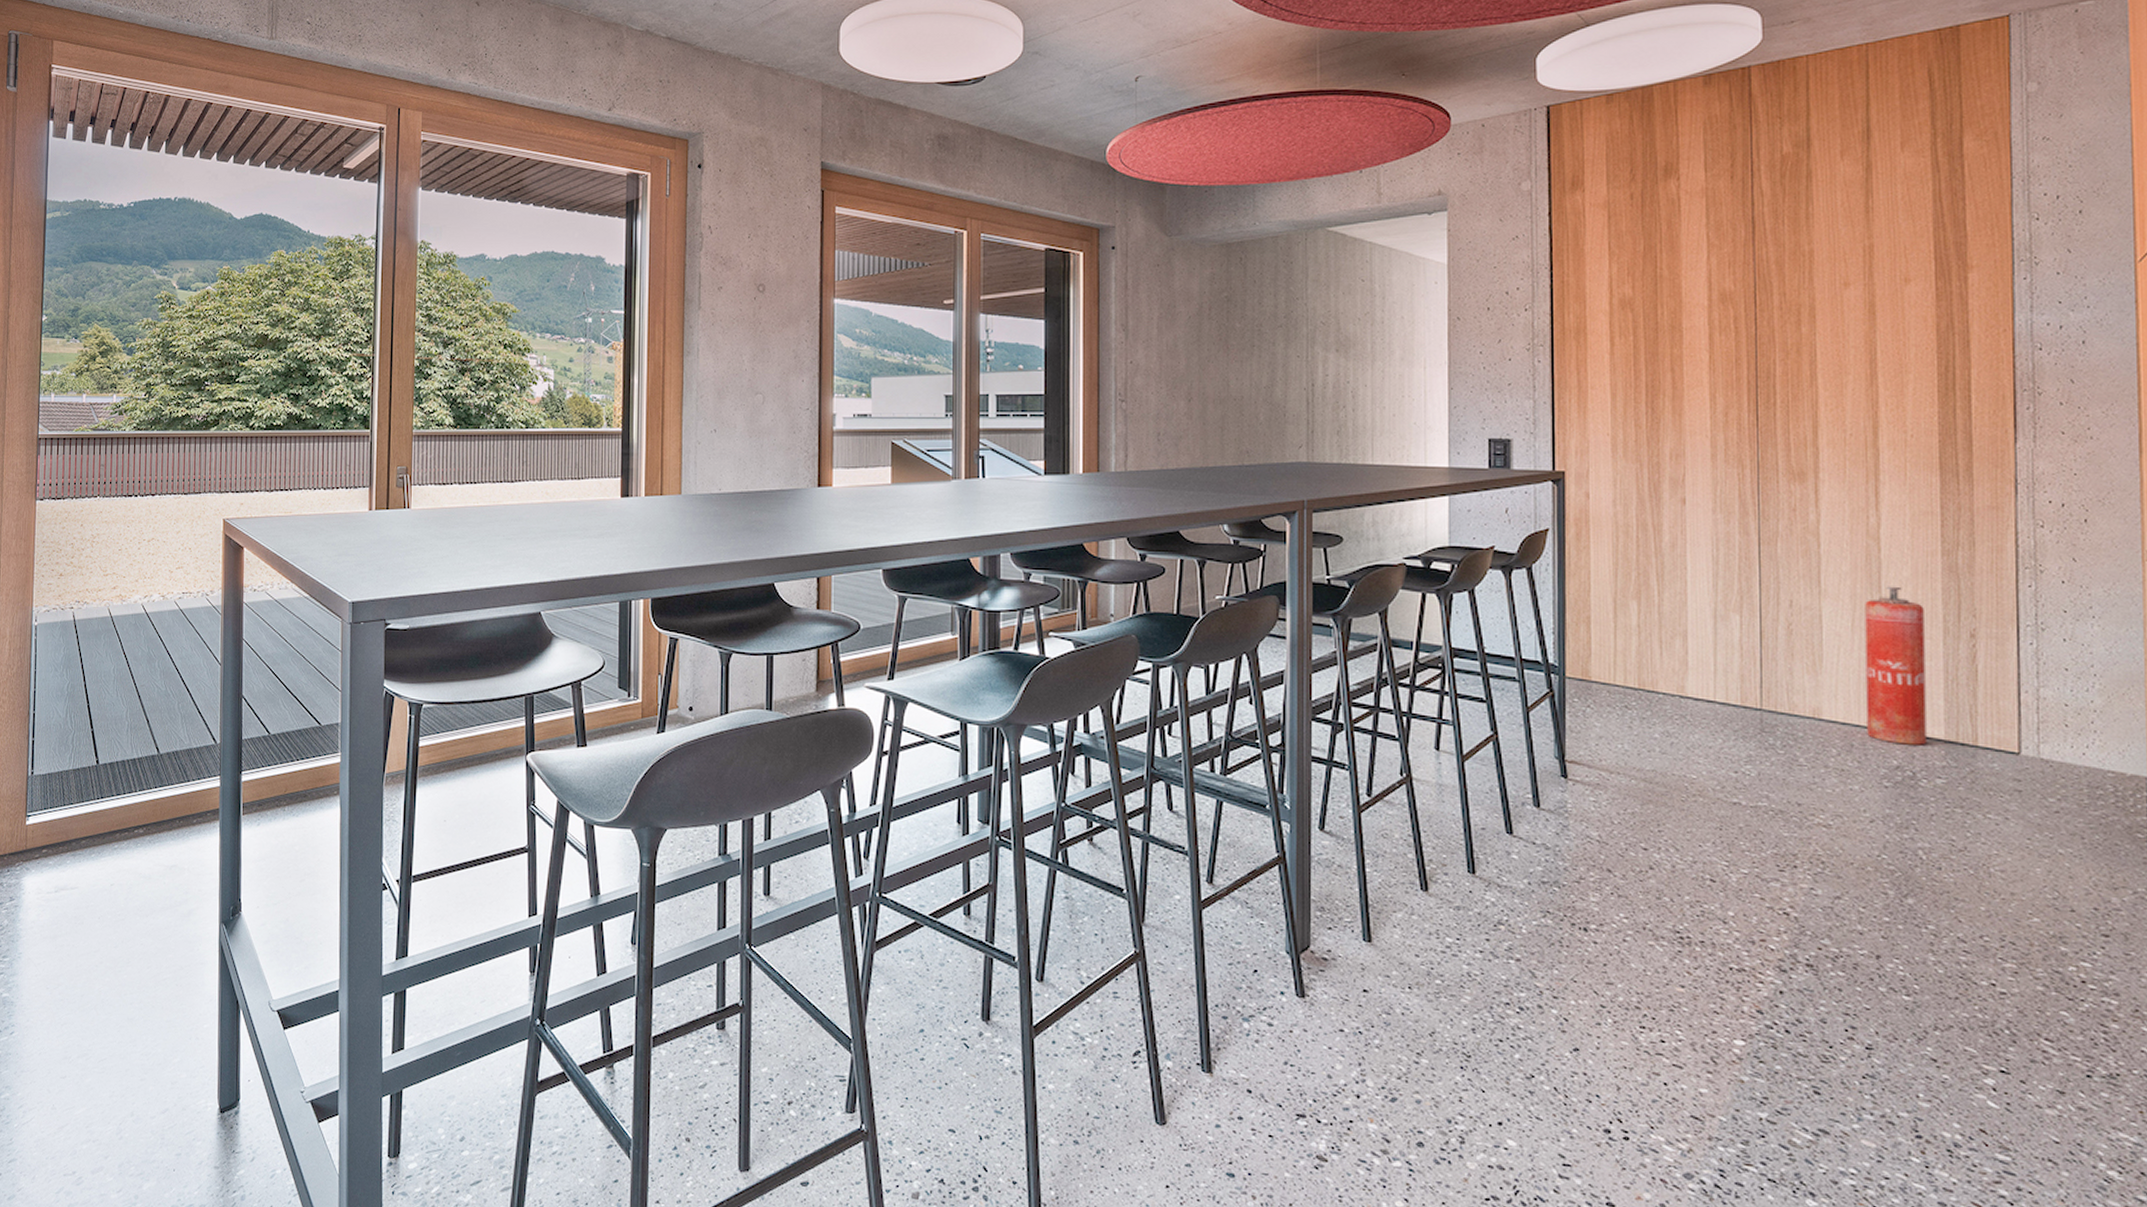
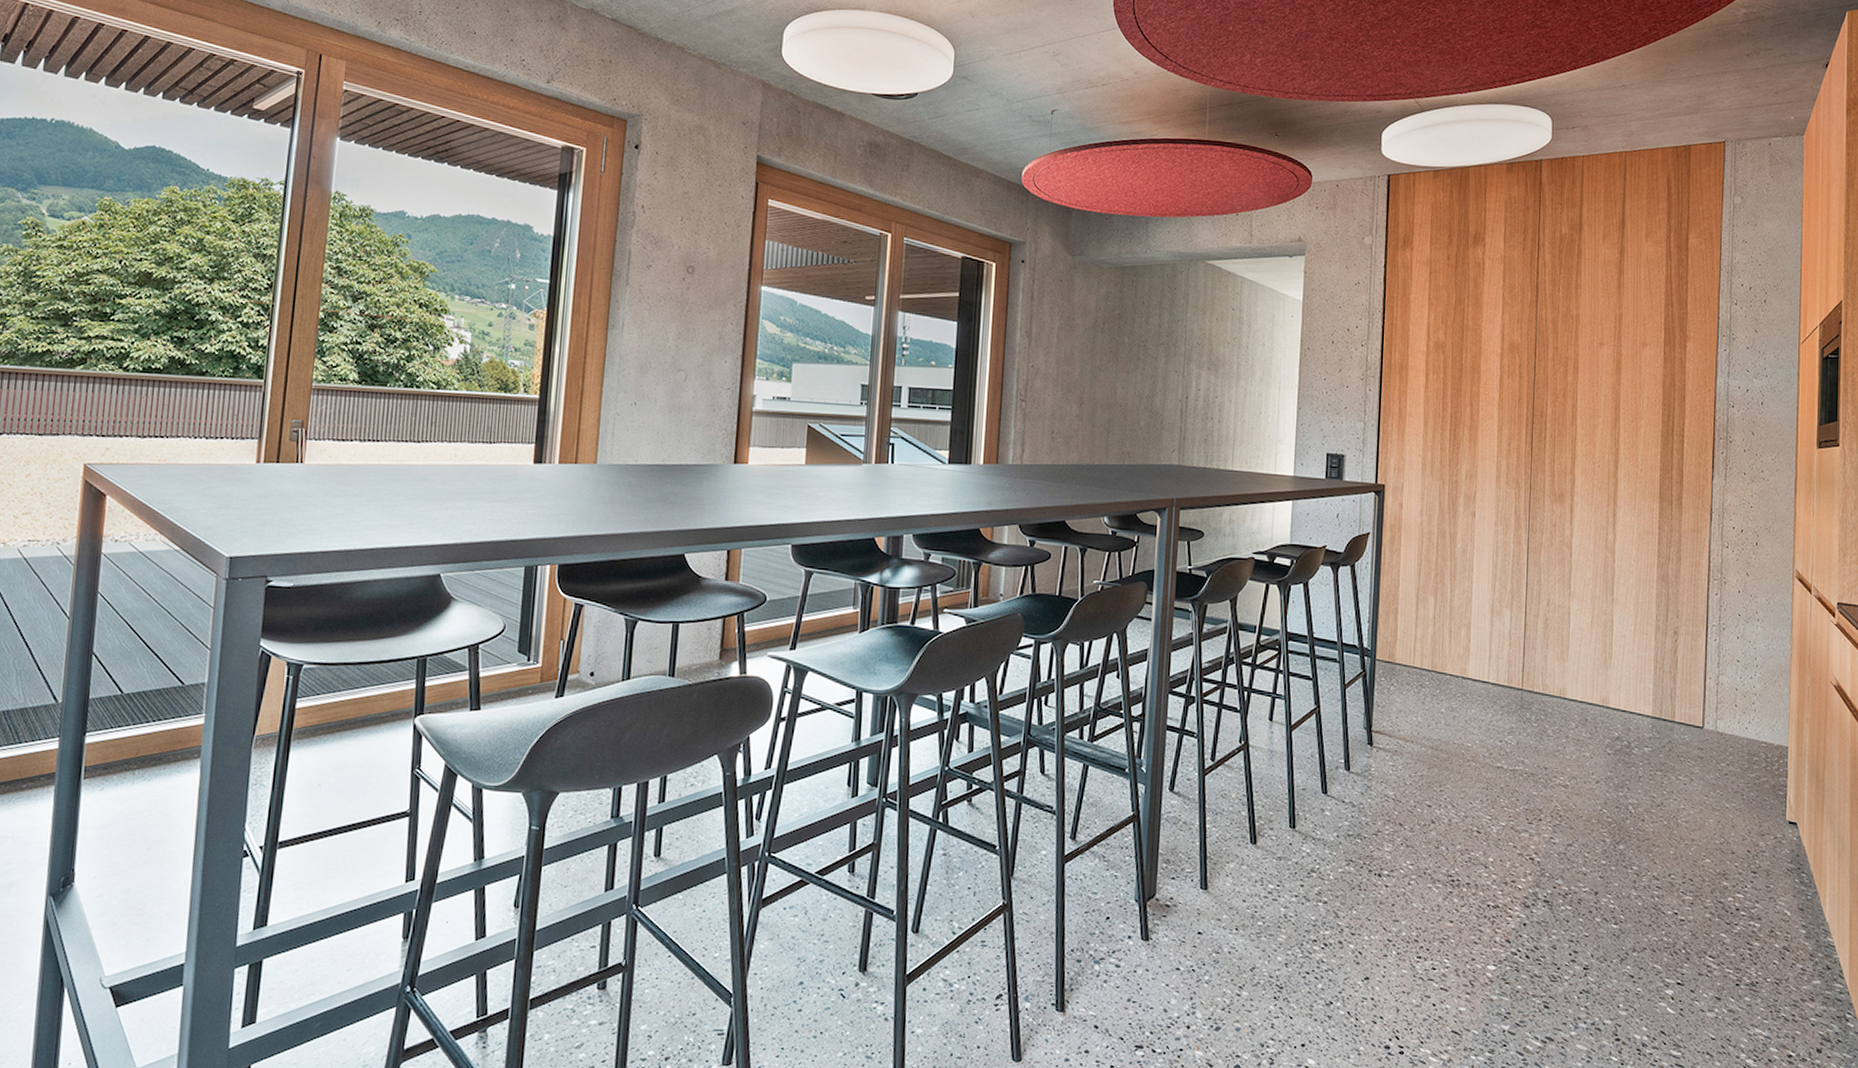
fire extinguisher: present [1865,586,1927,745] -> none [1598,590,1643,720]

